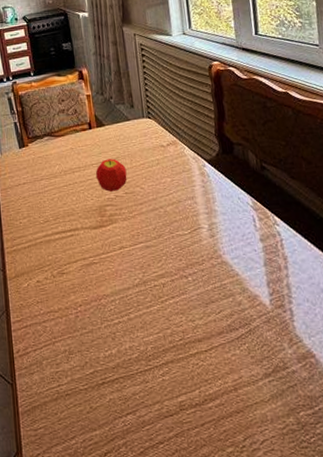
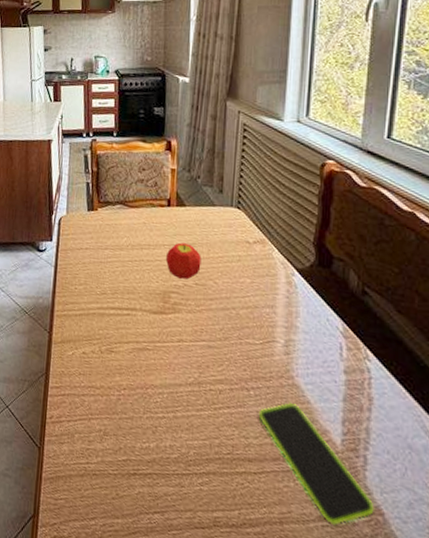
smartphone: none [198,278,307,379] -> present [258,401,375,527]

